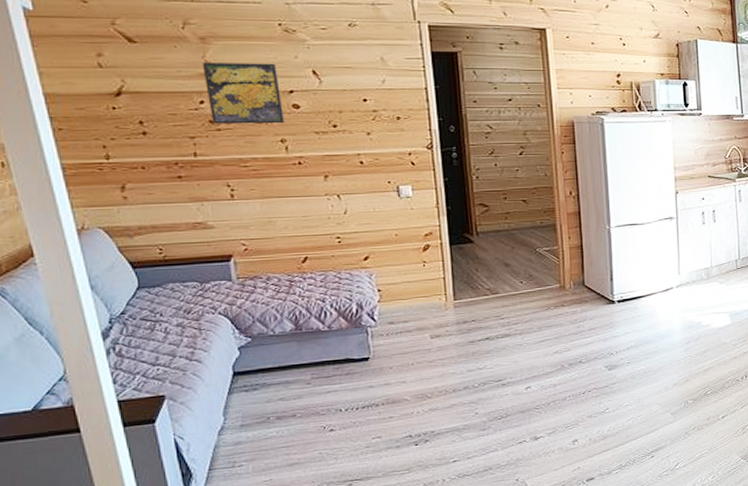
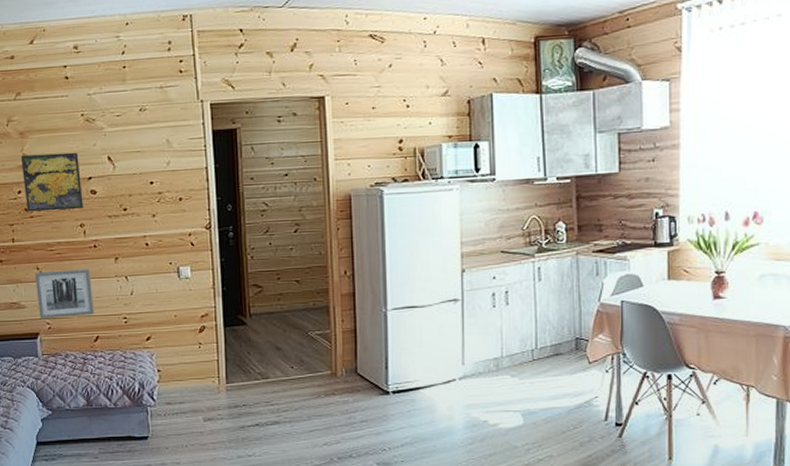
wall art: none [224,187,301,241] -> present [34,269,94,320]

